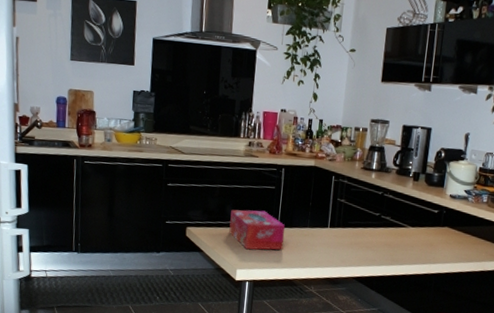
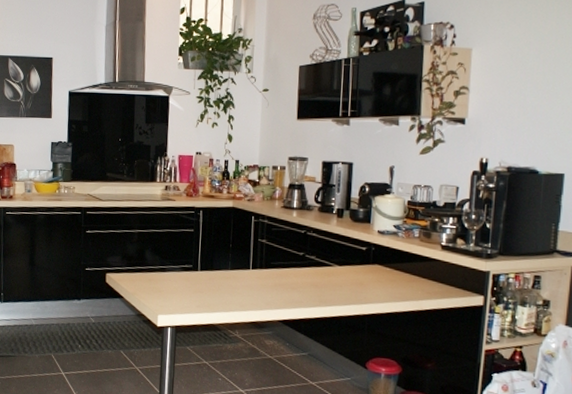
tissue box: present [229,209,285,250] -> none [149,254,206,295]

